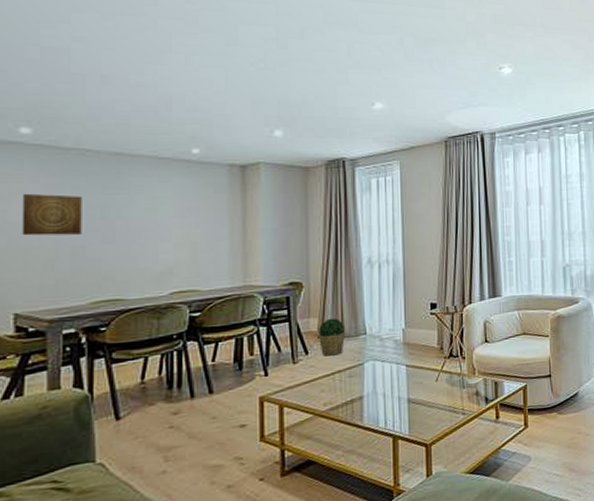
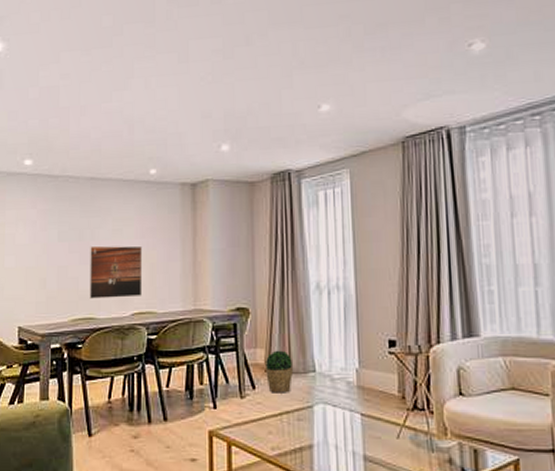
wall art: present [21,193,82,236] -> none [24,218,66,257]
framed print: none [115,224,183,280] -> present [90,245,143,299]

